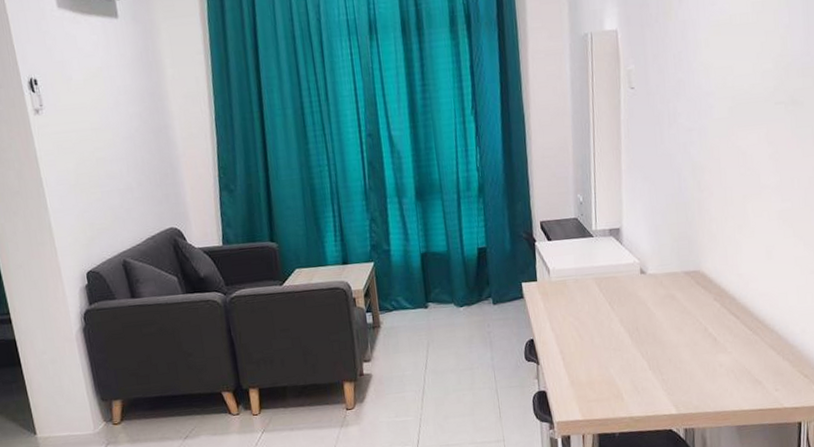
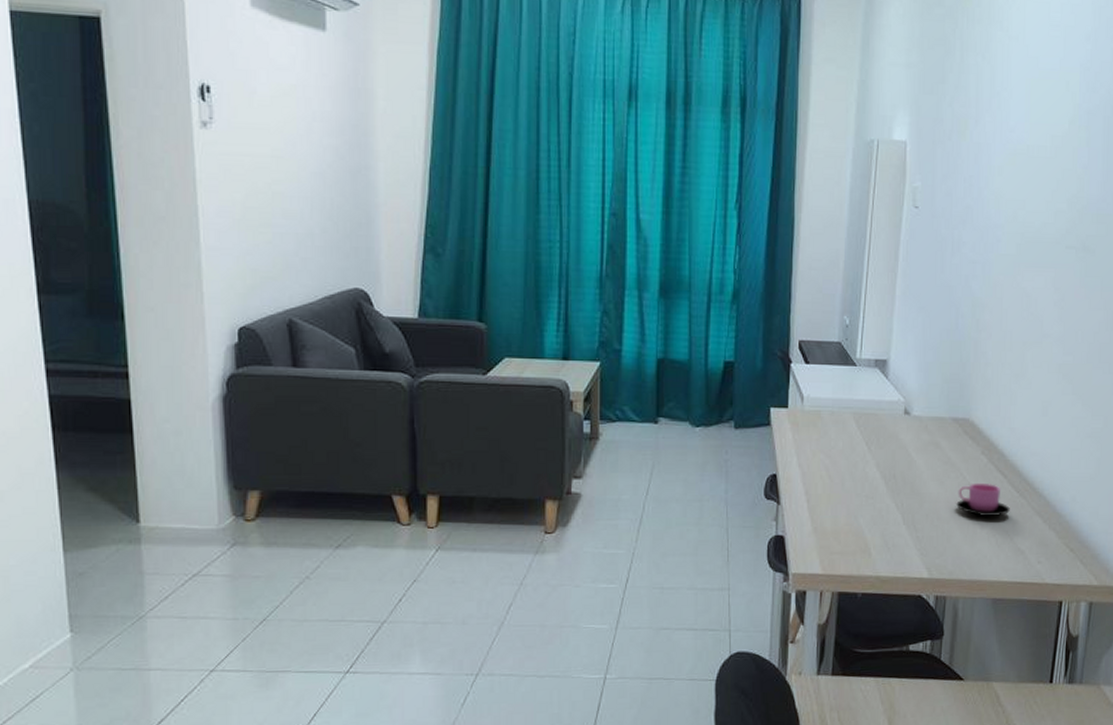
cup: none [695,325,745,356] -> present [956,482,1010,517]

